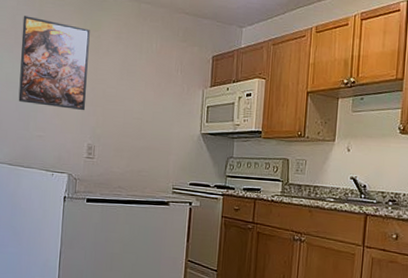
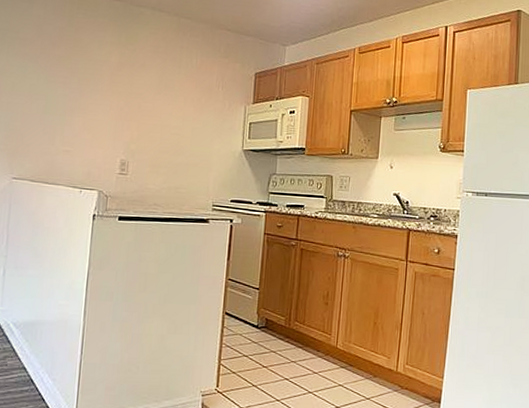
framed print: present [18,16,90,111] -> none [43,25,125,126]

